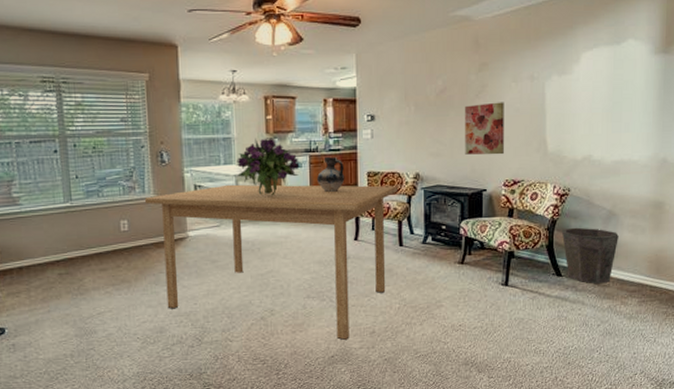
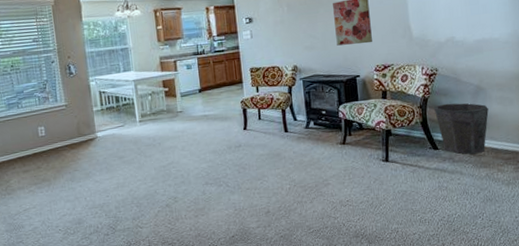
table: present [144,184,398,341] -> none [57,78,279,222]
bouquet: present [237,137,300,196] -> none [134,45,190,96]
ceramic jug: present [317,157,345,192] -> none [206,57,231,89]

